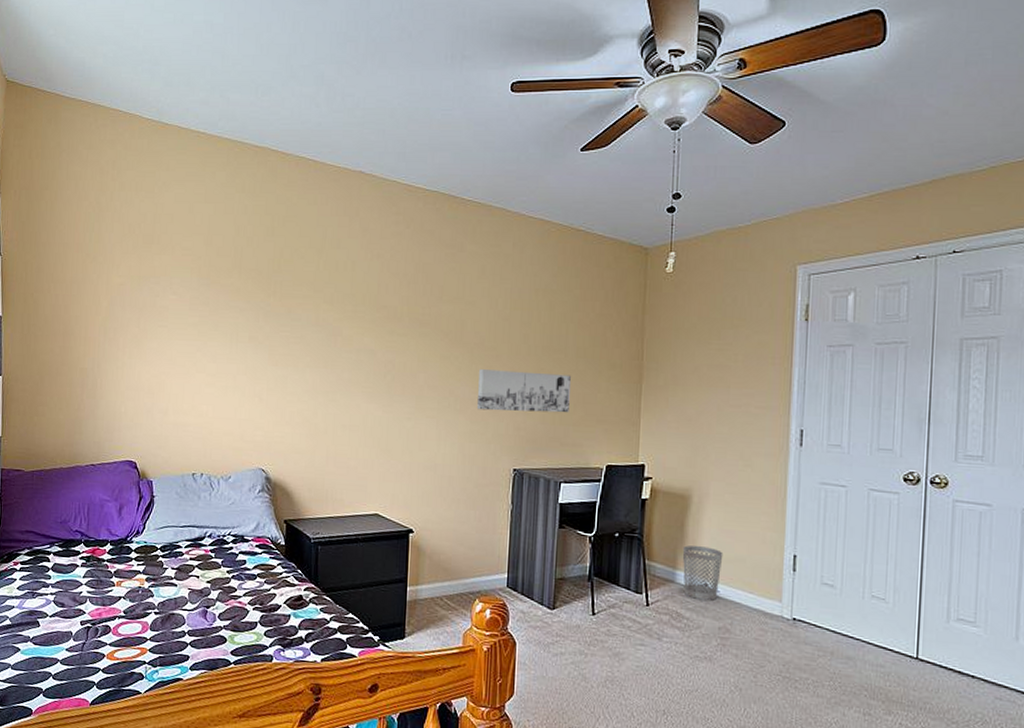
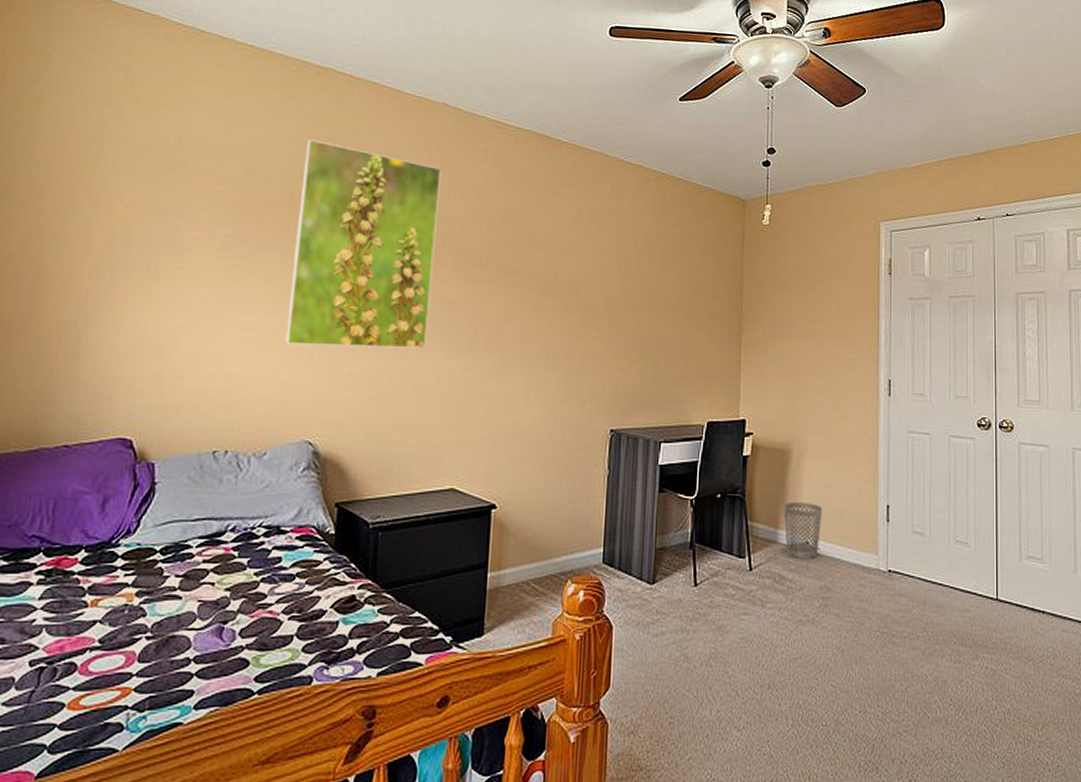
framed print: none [241,211,360,393] -> present [285,138,442,349]
wall art: present [477,369,571,413] -> none [571,321,671,368]

